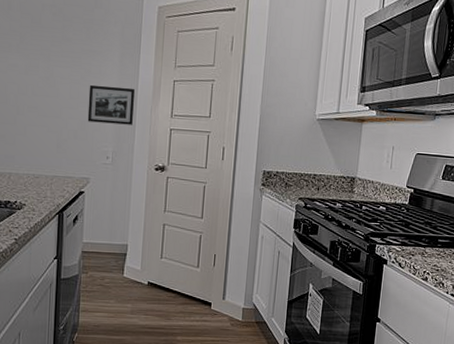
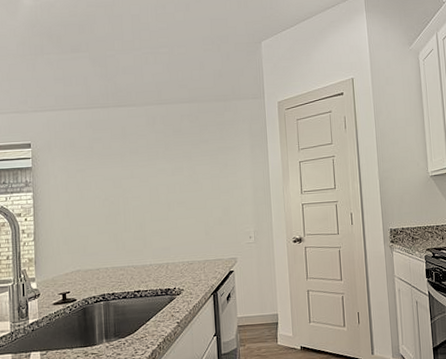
picture frame: present [87,84,136,125] -> none [227,173,268,208]

